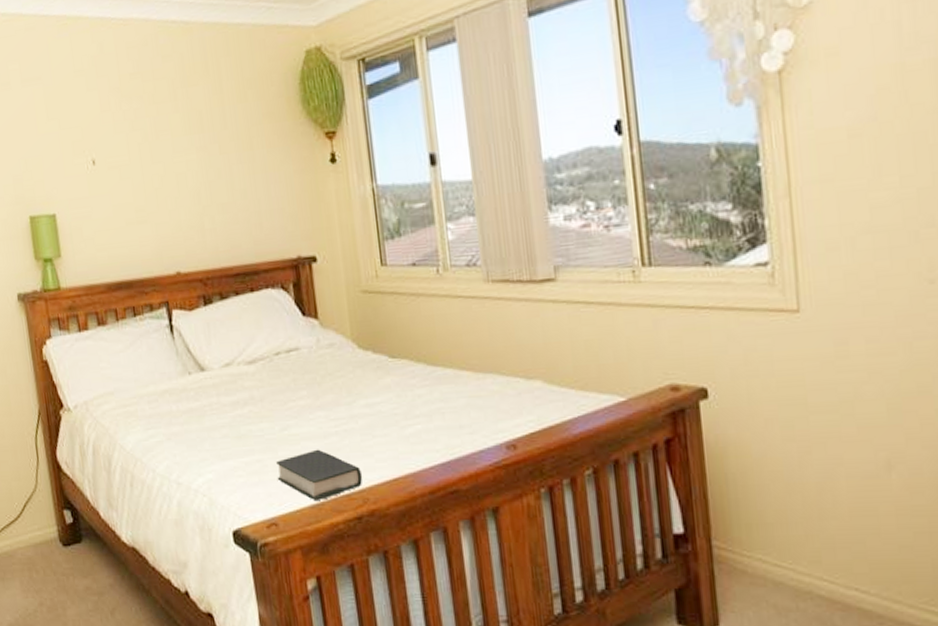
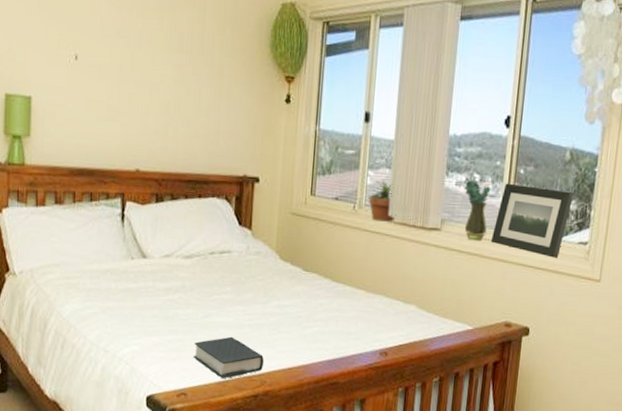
potted plant: none [452,232,494,283] -> present [367,181,396,222]
vase: none [574,206,619,287] -> present [464,176,491,241]
picture frame: none [627,199,735,292] -> present [490,183,575,259]

